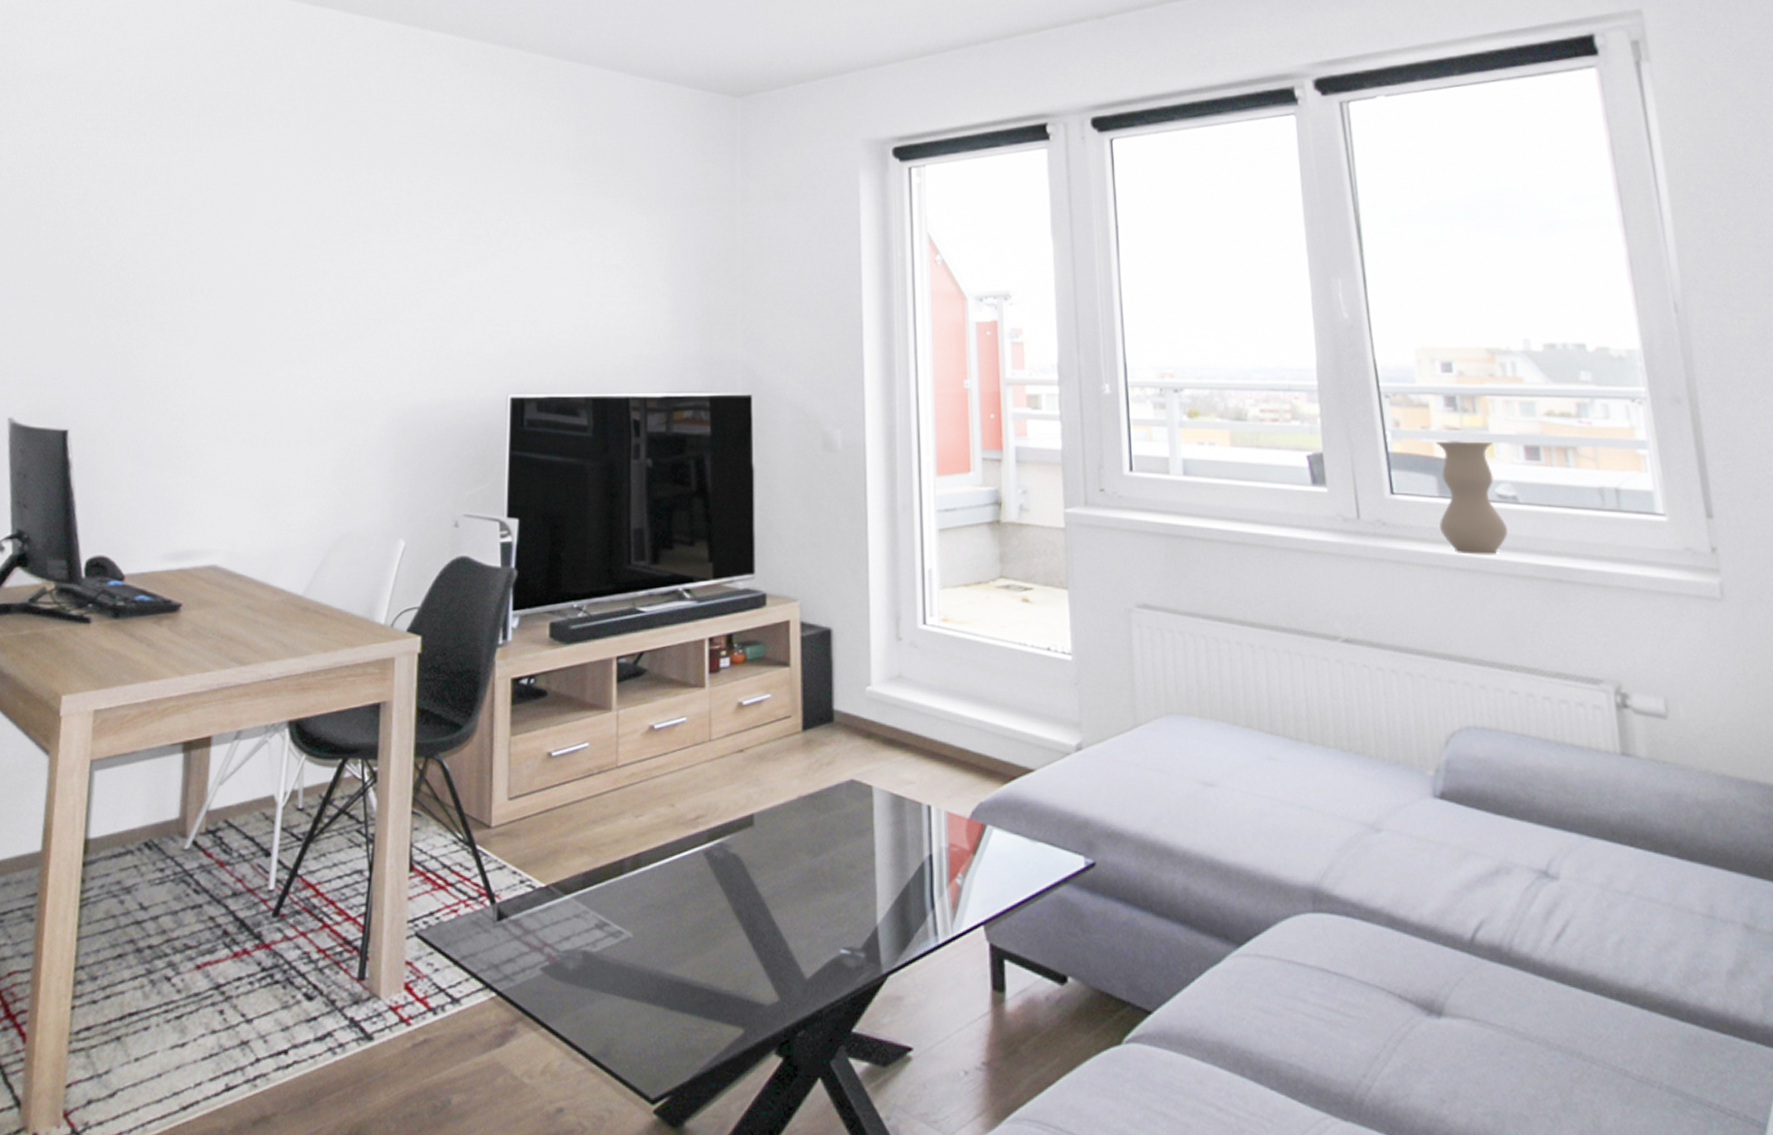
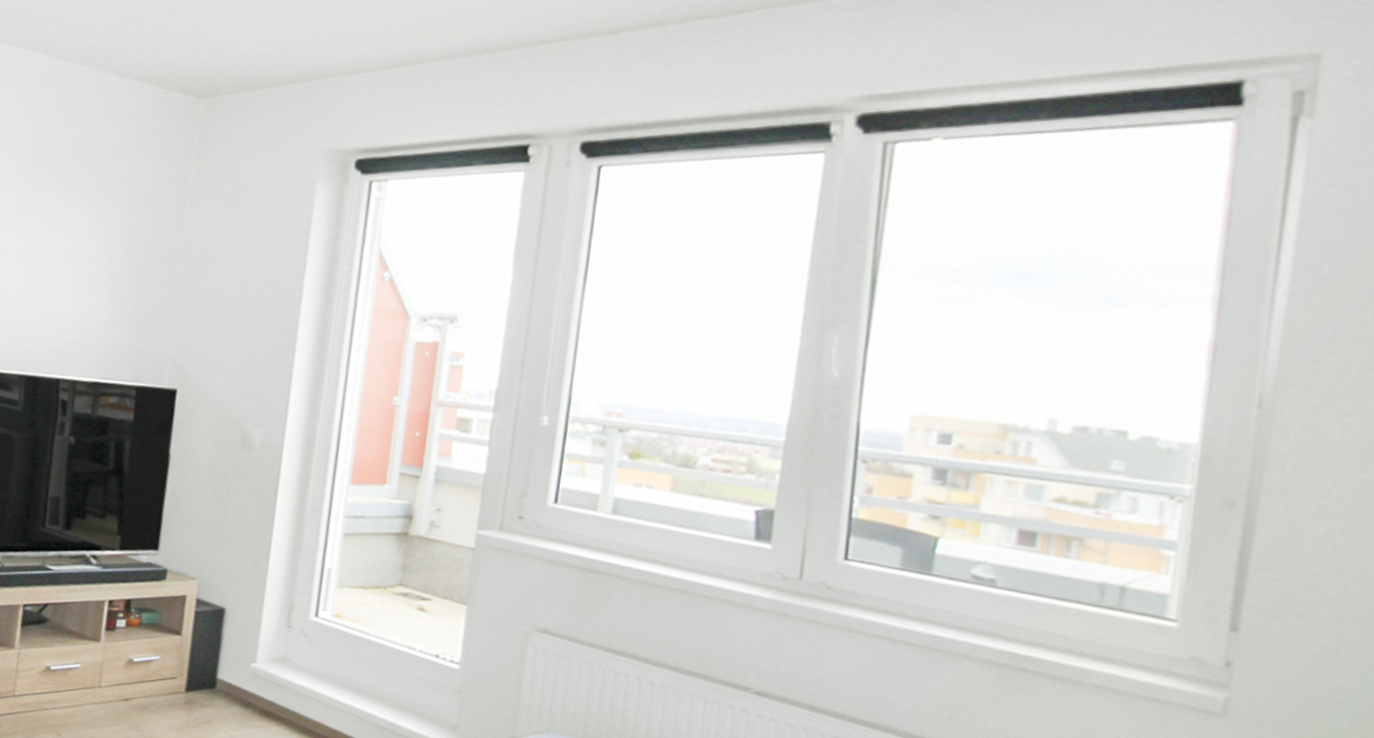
vase: present [1435,441,1508,555] -> none [893,513,981,635]

